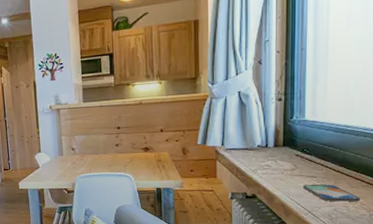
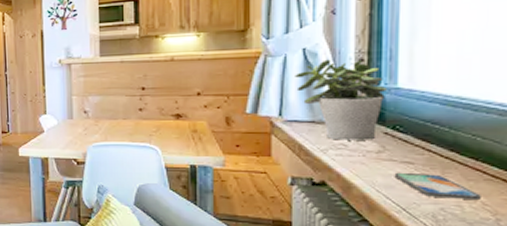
potted plant: none [233,99,298,162] -> present [295,59,387,140]

